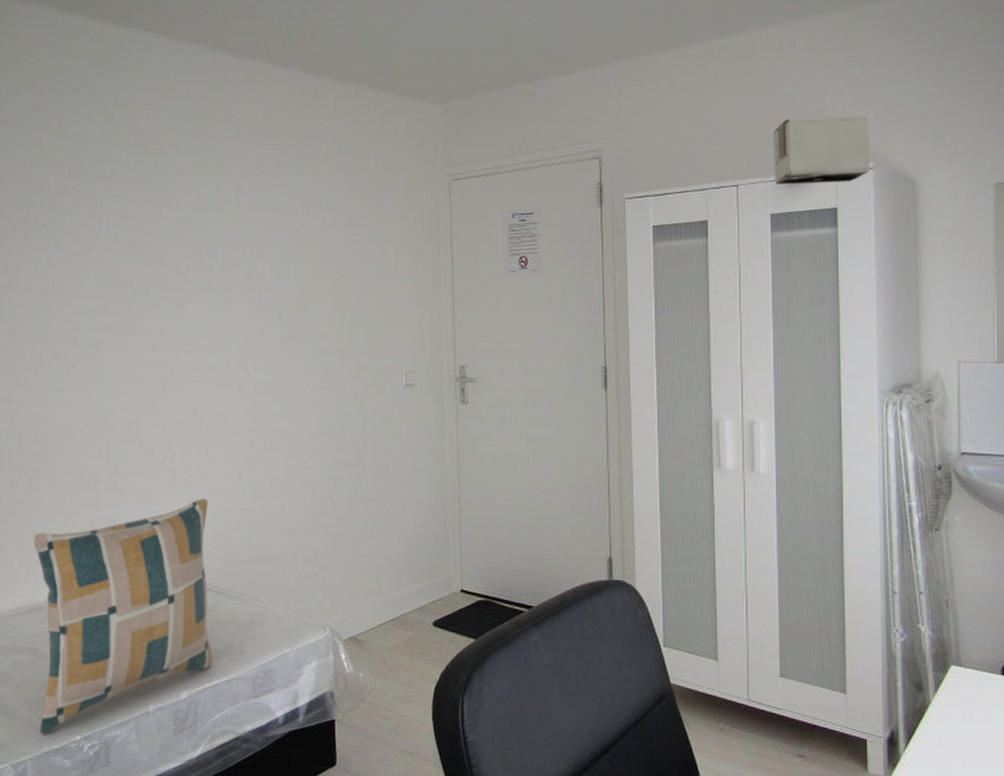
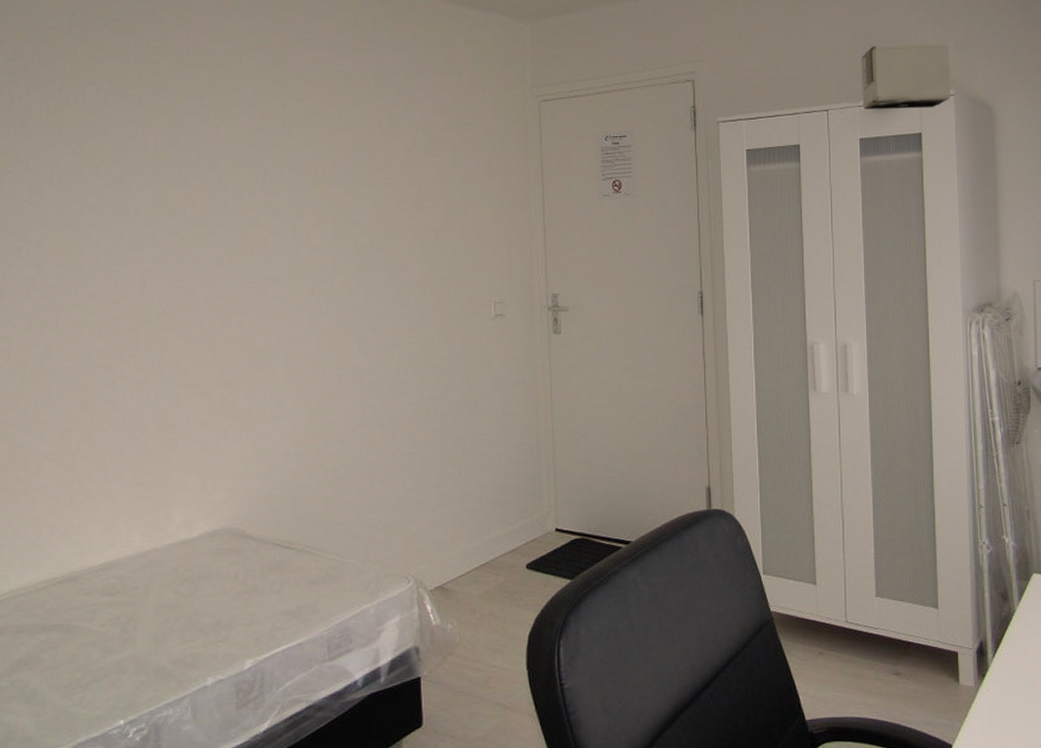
pillow: present [33,499,213,735] -> none [66,445,281,722]

